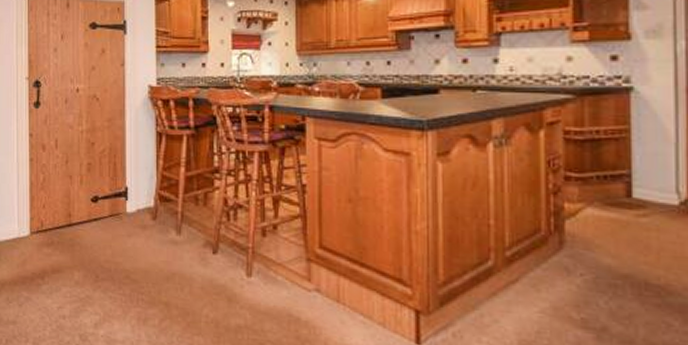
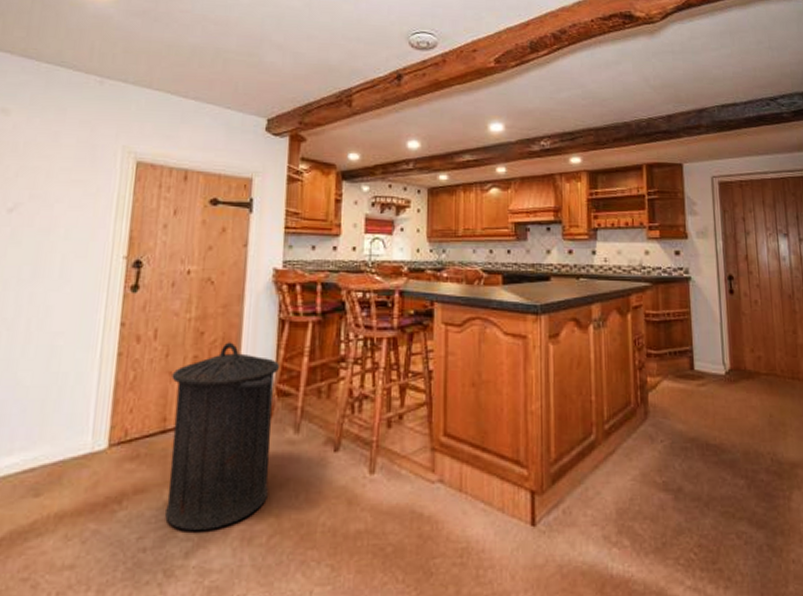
trash can: none [72,152,161,308] -> present [165,342,281,530]

